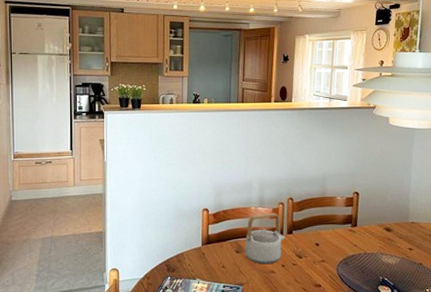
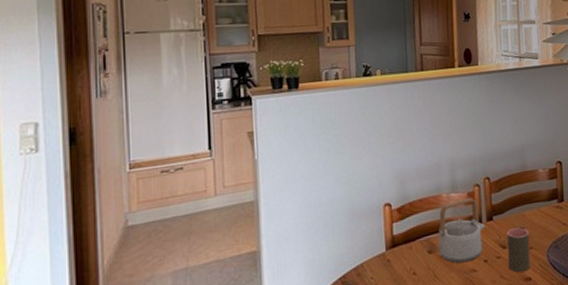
cup: none [302,243,323,280] -> present [507,227,531,273]

